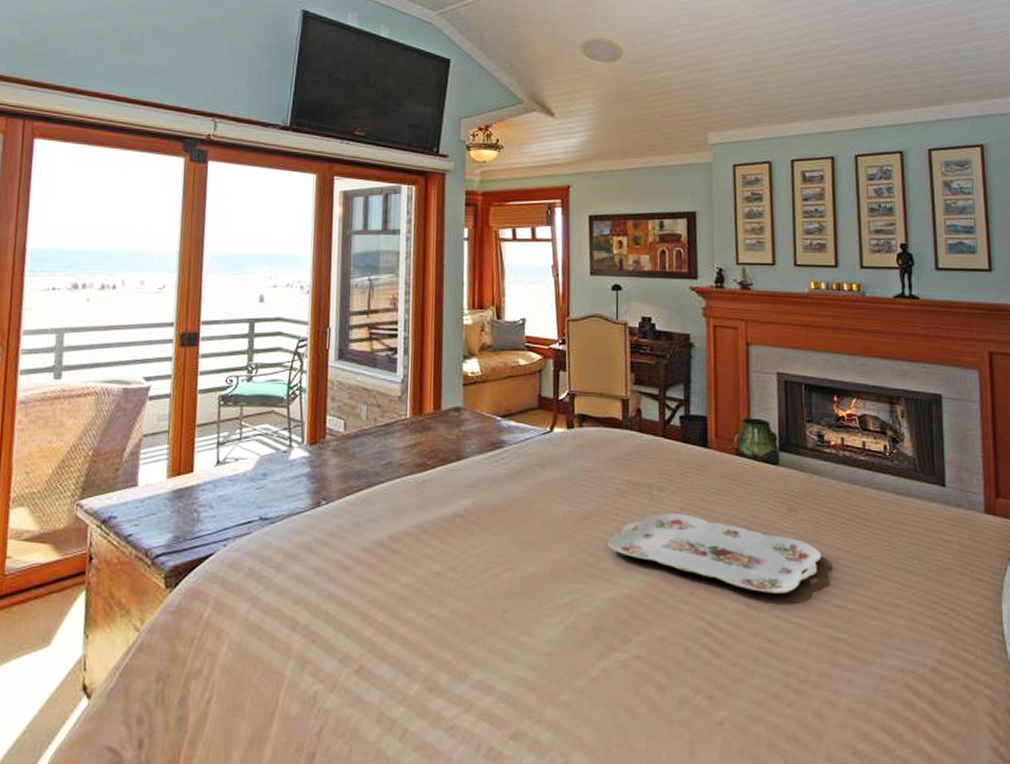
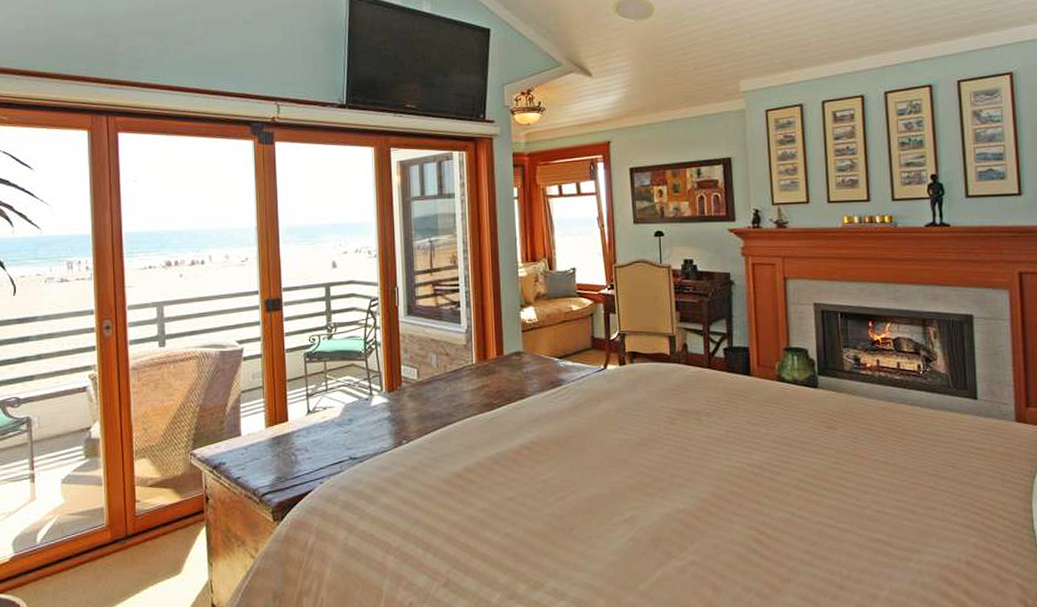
serving tray: present [608,512,822,594] -> none [662,435,861,503]

